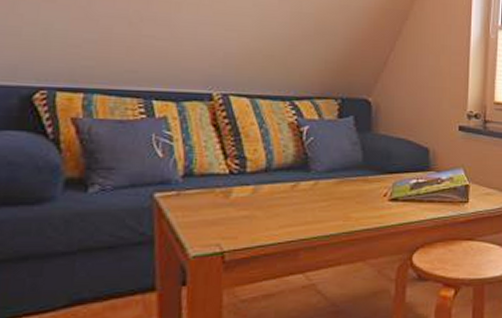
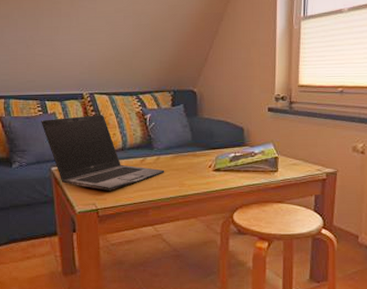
laptop: none [142,123,325,227] -> present [41,115,165,192]

